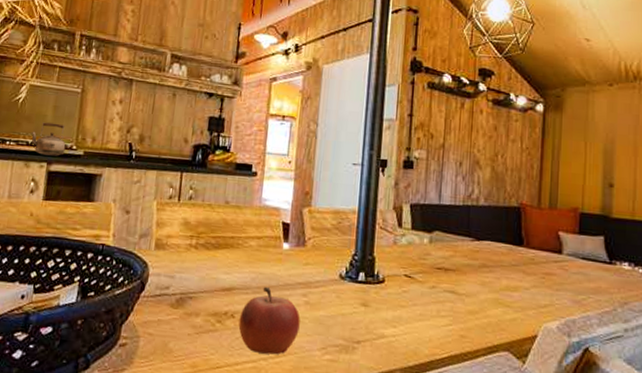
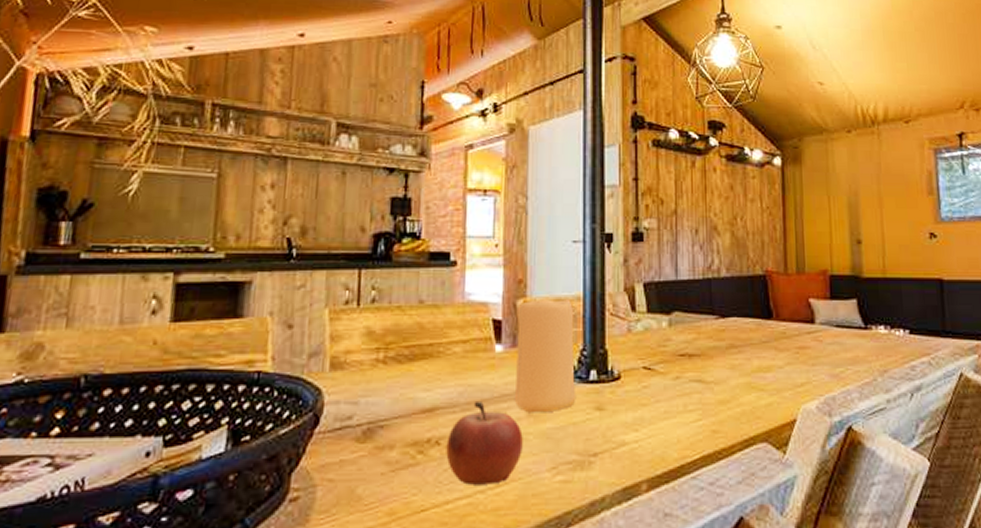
kettle: present [31,122,66,156] -> none [148,219,200,263]
candle: none [295,209,350,303] -> present [514,299,577,413]

